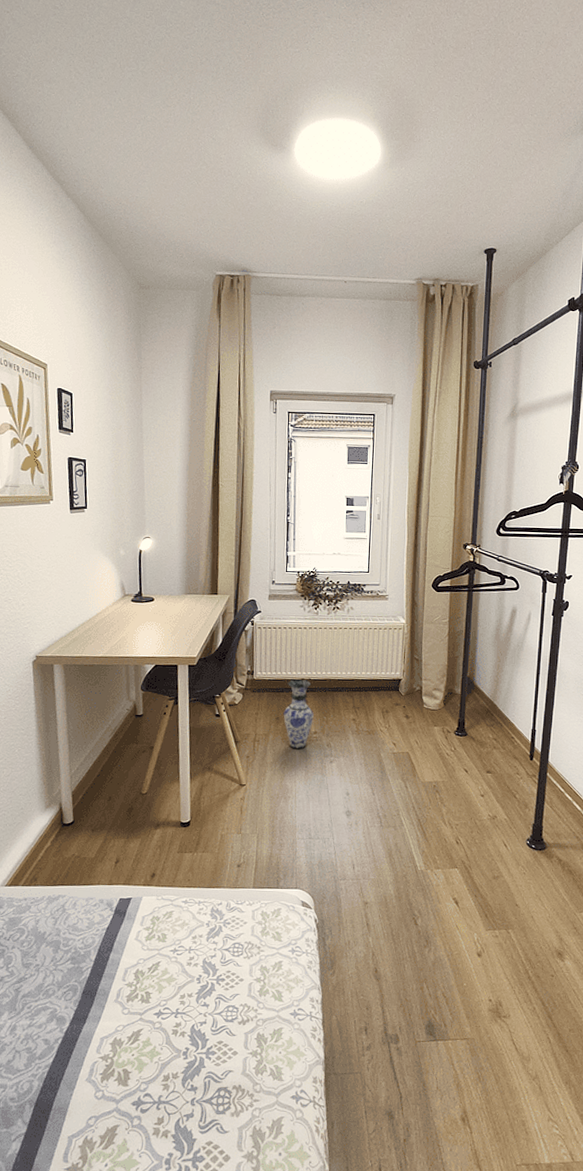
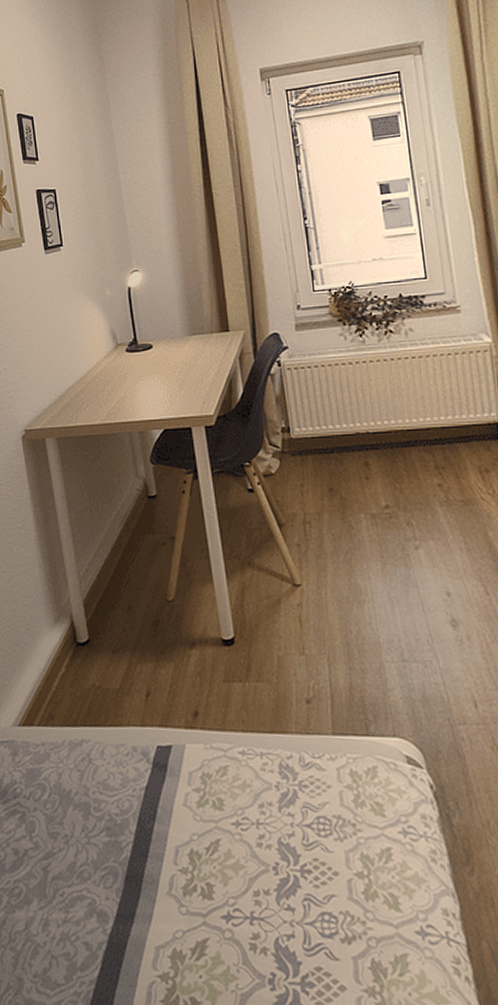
vase: present [283,679,314,750] -> none [337,434,382,532]

